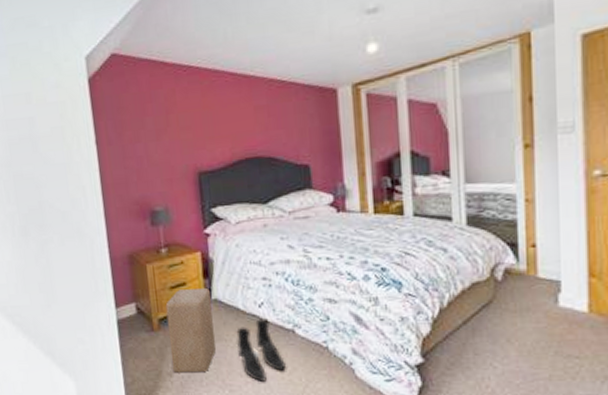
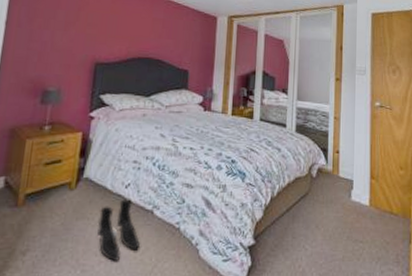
wooden block: present [165,288,216,373] -> none [27,166,83,252]

